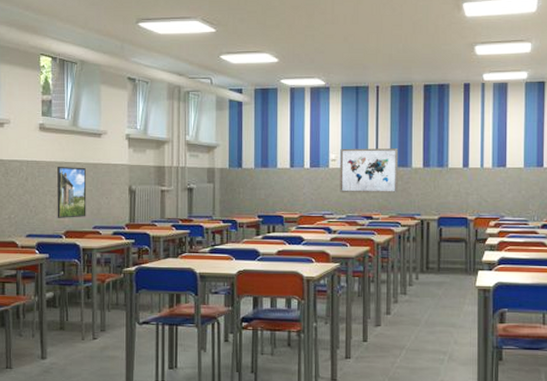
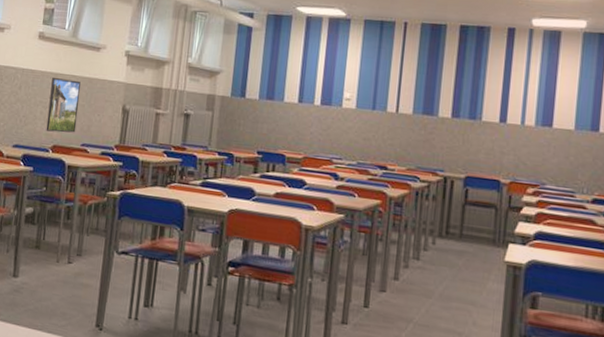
wall art: present [340,148,398,194] -> none [352,87,423,144]

